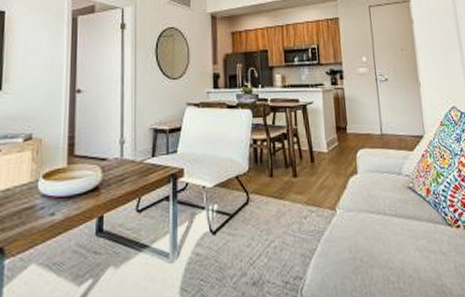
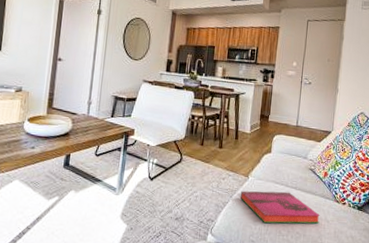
hardback book: none [330,222,434,270] -> present [240,191,320,224]

